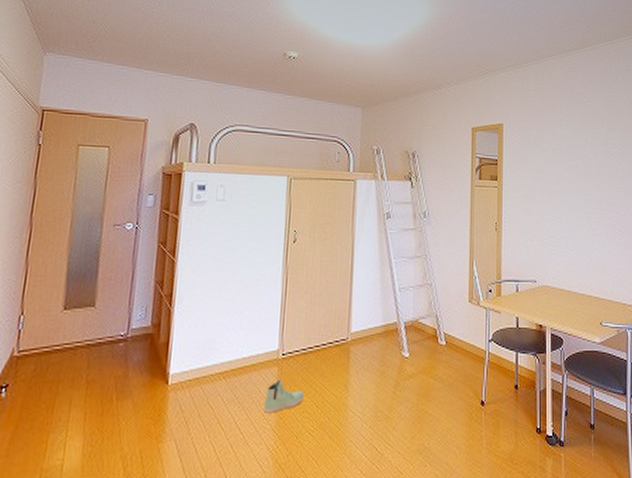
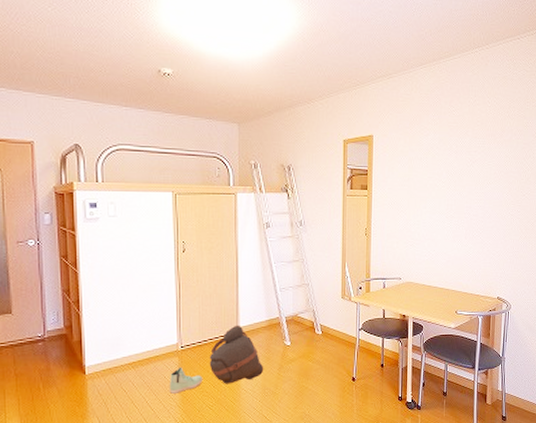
backpack: none [313,329,377,404] -> present [209,325,264,384]

